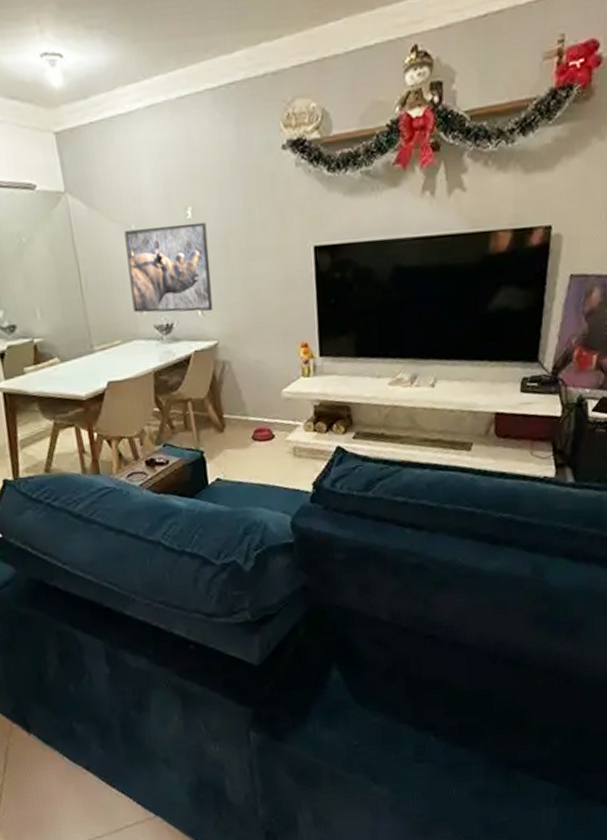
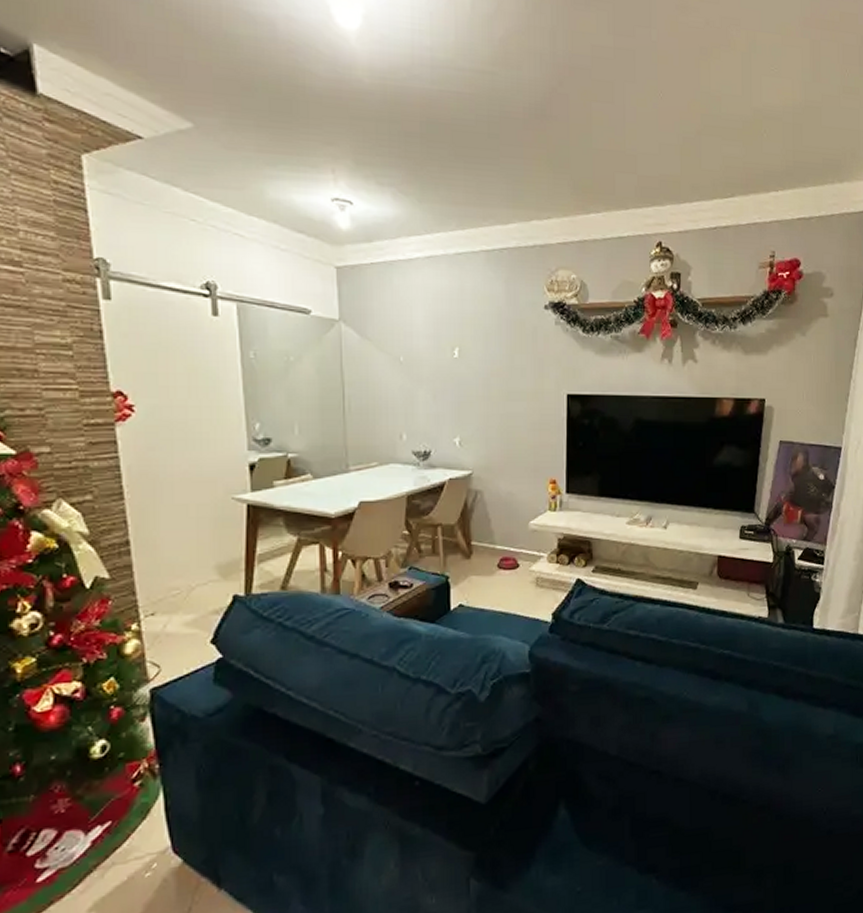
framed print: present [124,222,213,313] -> none [393,361,471,442]

